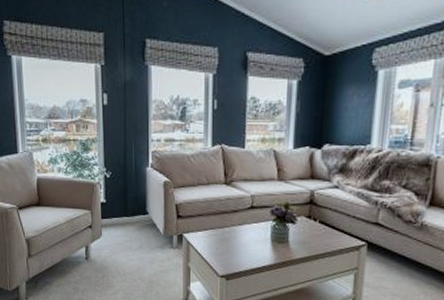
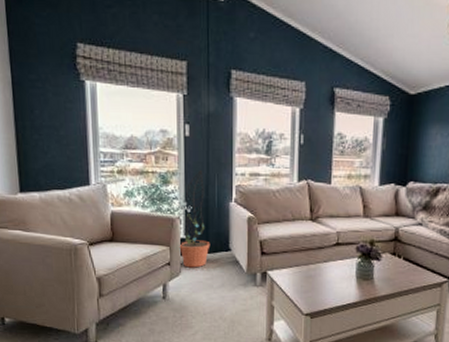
decorative plant: none [100,137,129,231] -> present [179,170,210,268]

